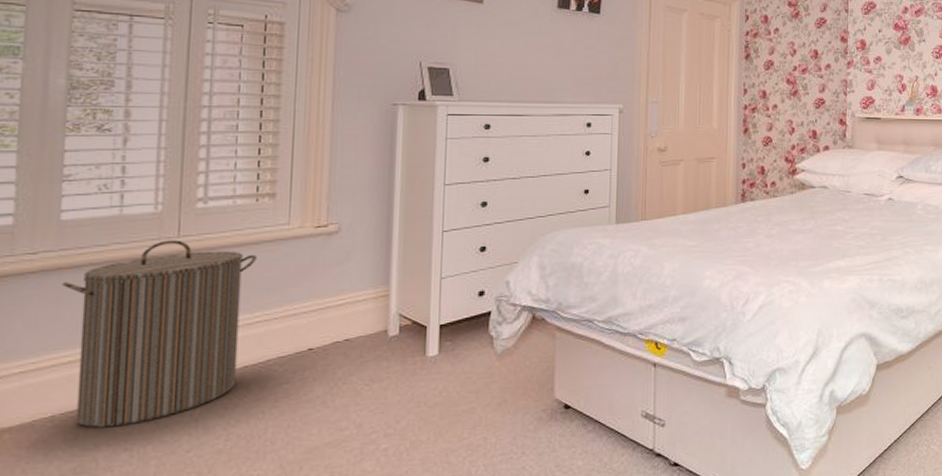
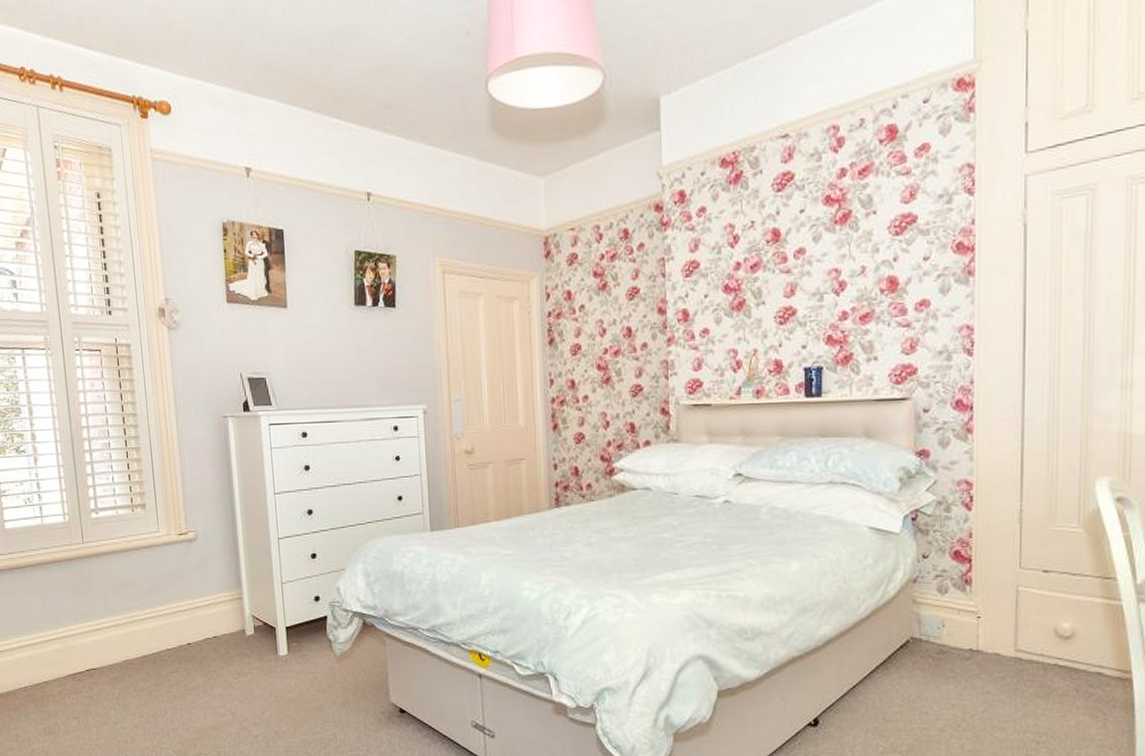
laundry hamper: present [62,240,257,428] -> none [14,546,140,699]

